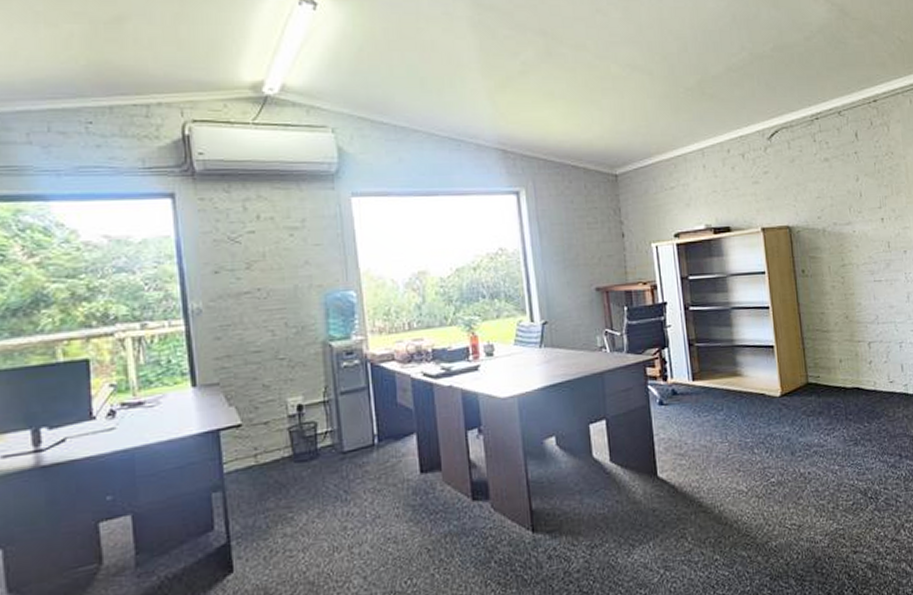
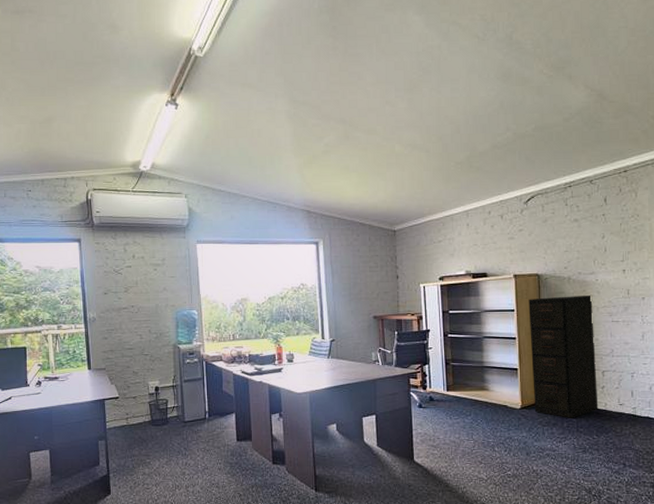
filing cabinet: none [780,249,868,404] -> present [528,294,599,418]

